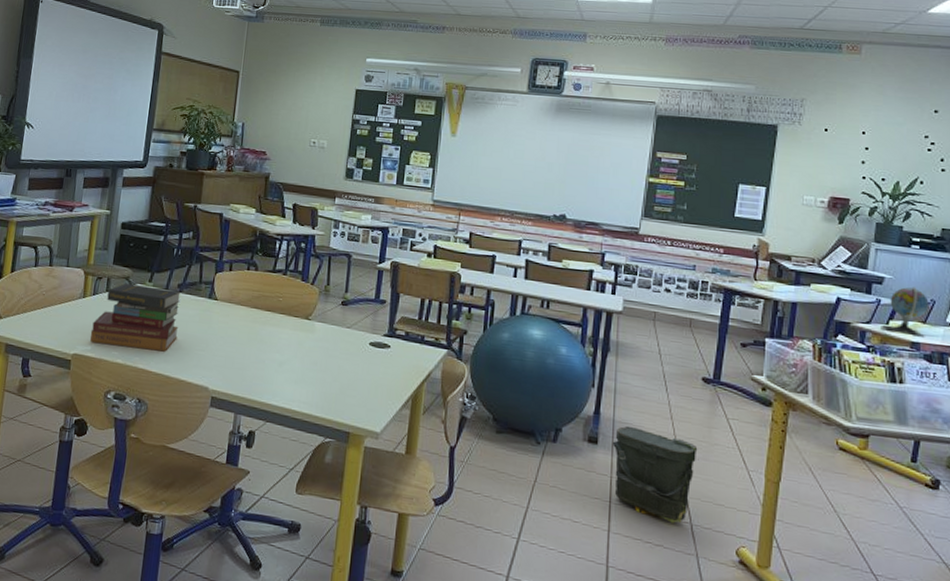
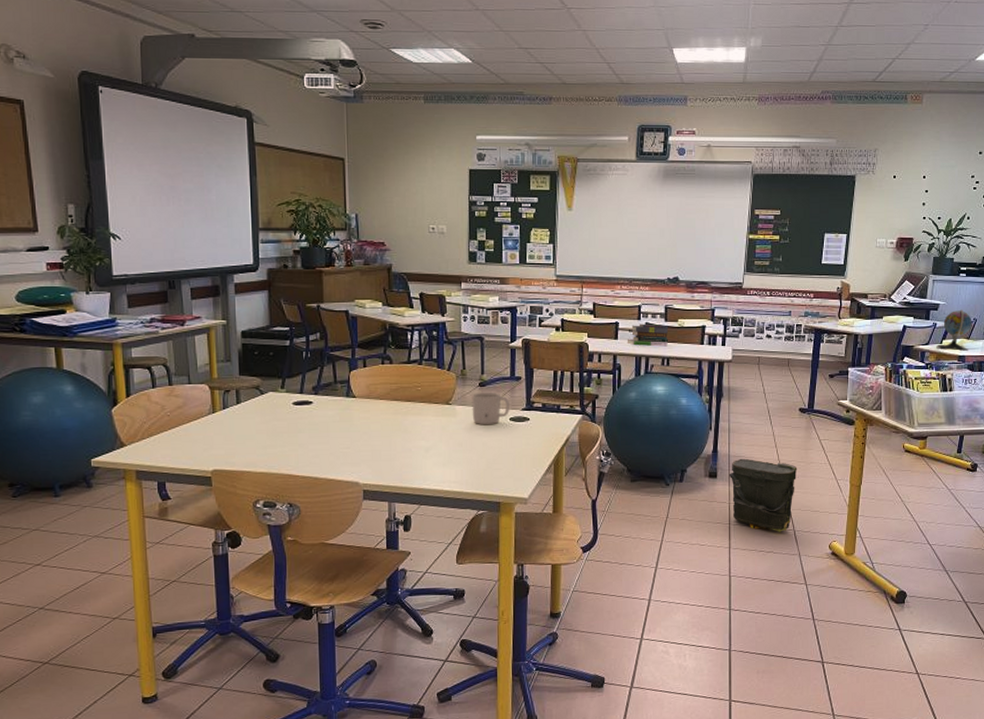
books: present [90,283,181,352] -> none [227,392,320,457]
mug: none [330,311,372,348] -> present [471,392,511,425]
books: none [503,259,552,288] -> present [627,323,669,347]

